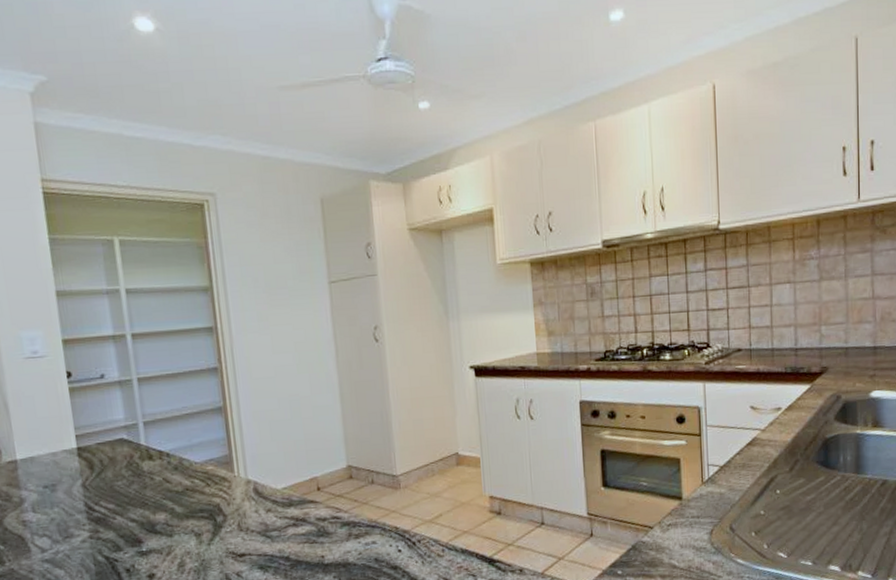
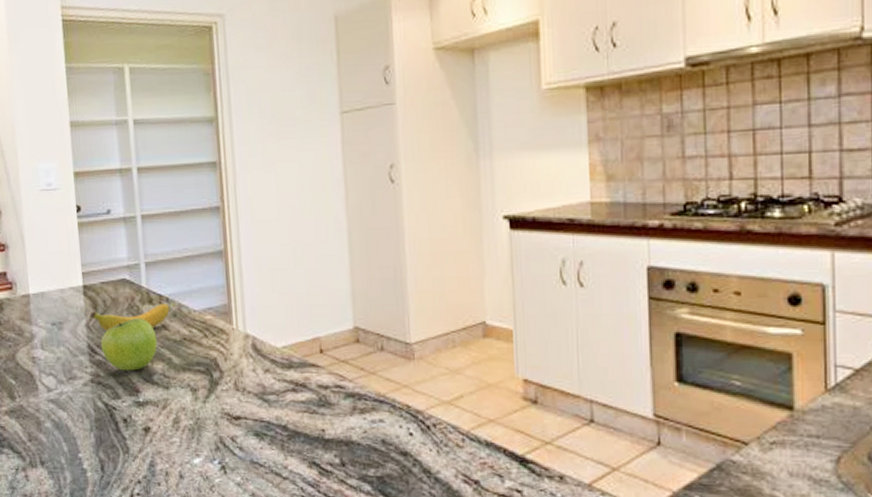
banana: none [85,459,171,489] -> present [89,304,170,331]
fruit: none [98,473,159,525] -> present [100,317,157,371]

